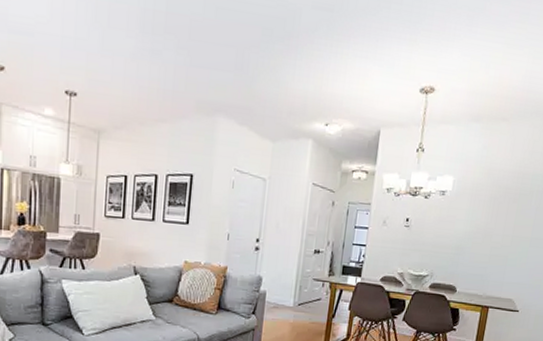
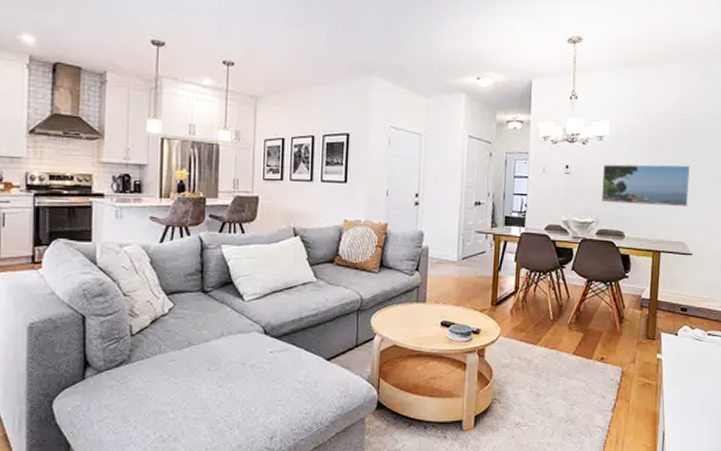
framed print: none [438,219,527,266] -> present [602,164,690,207]

